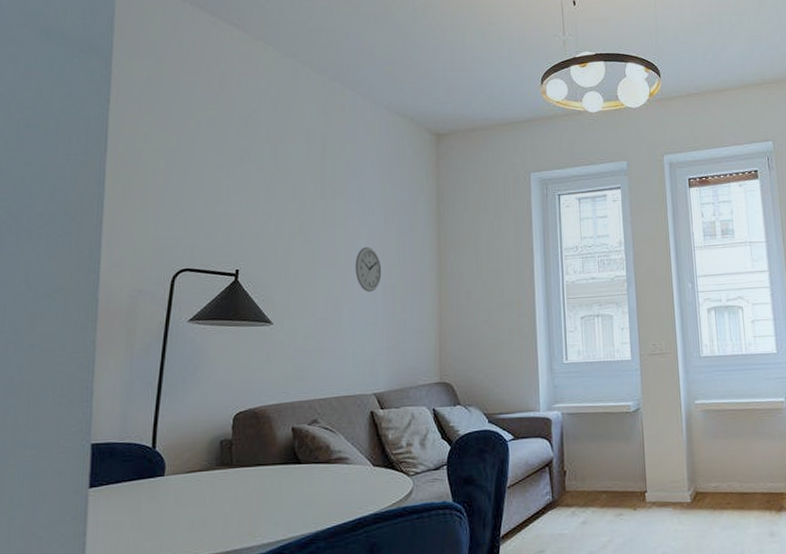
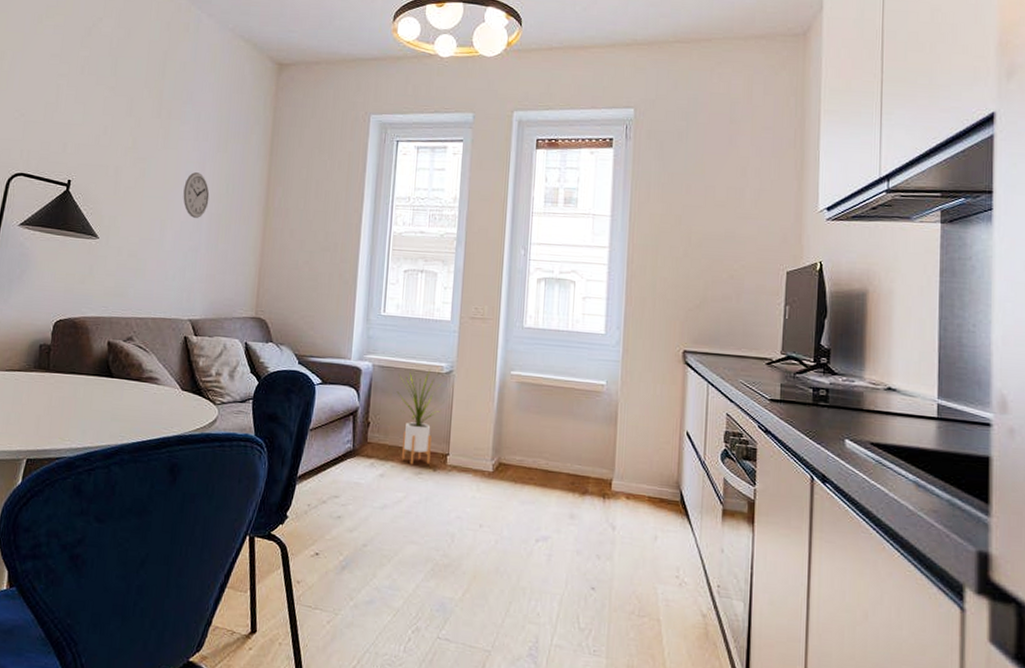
house plant: none [588,408,634,508] -> present [396,367,445,465]

